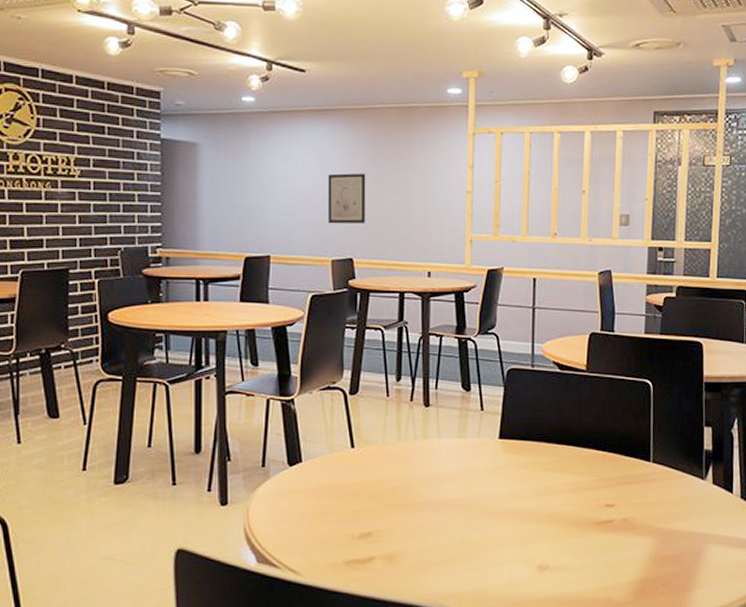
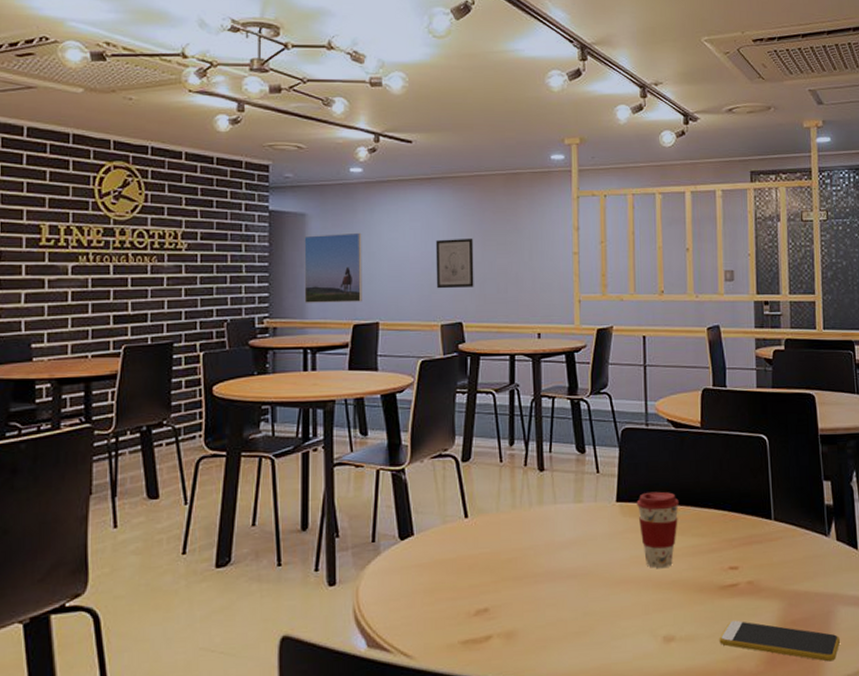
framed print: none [196,164,254,235] -> present [304,232,362,303]
coffee cup: none [518,430,560,502] -> present [636,491,679,568]
smartphone: none [591,553,709,596] -> present [719,620,841,662]

